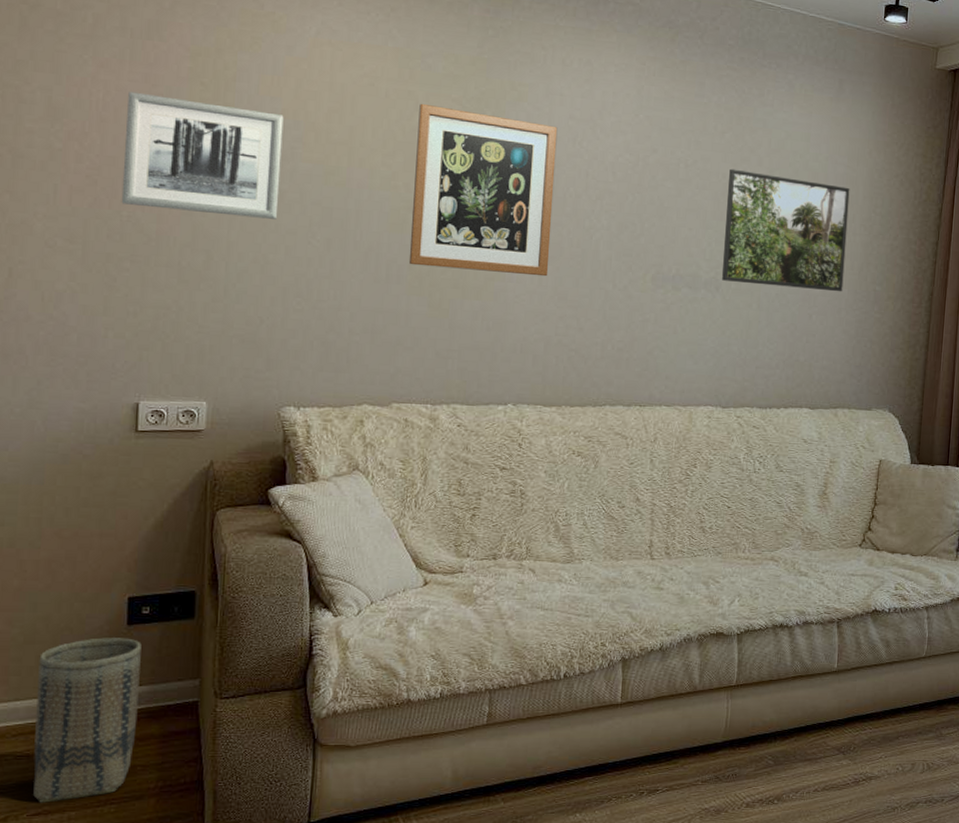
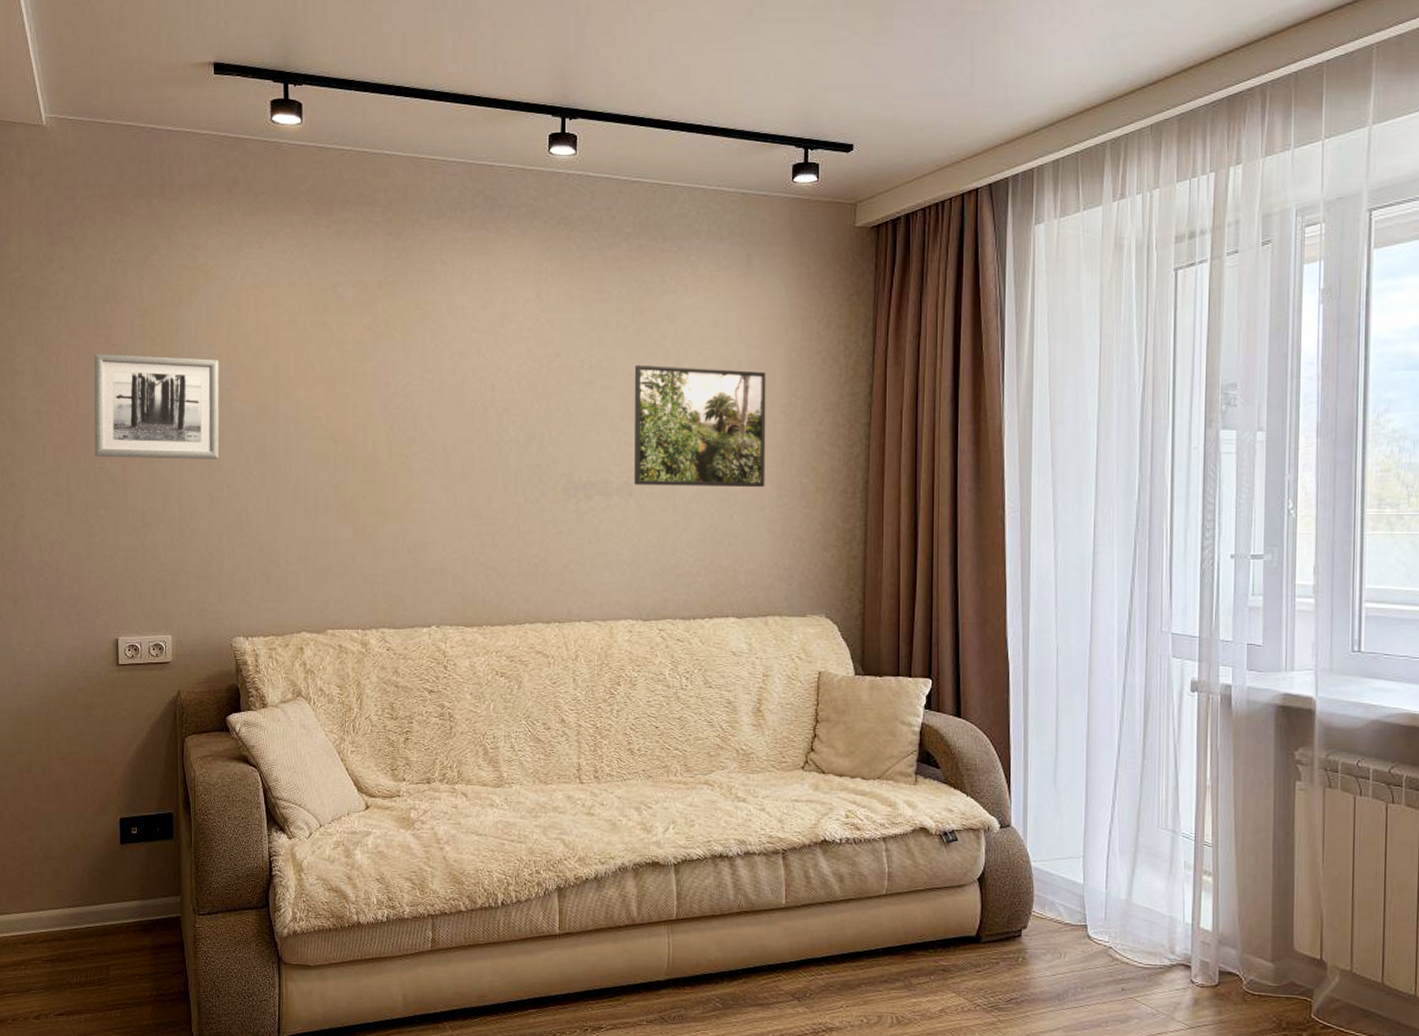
basket: present [33,638,142,803] -> none [55,855,133,1005]
wall art: present [408,103,558,277] -> none [333,333,462,495]

